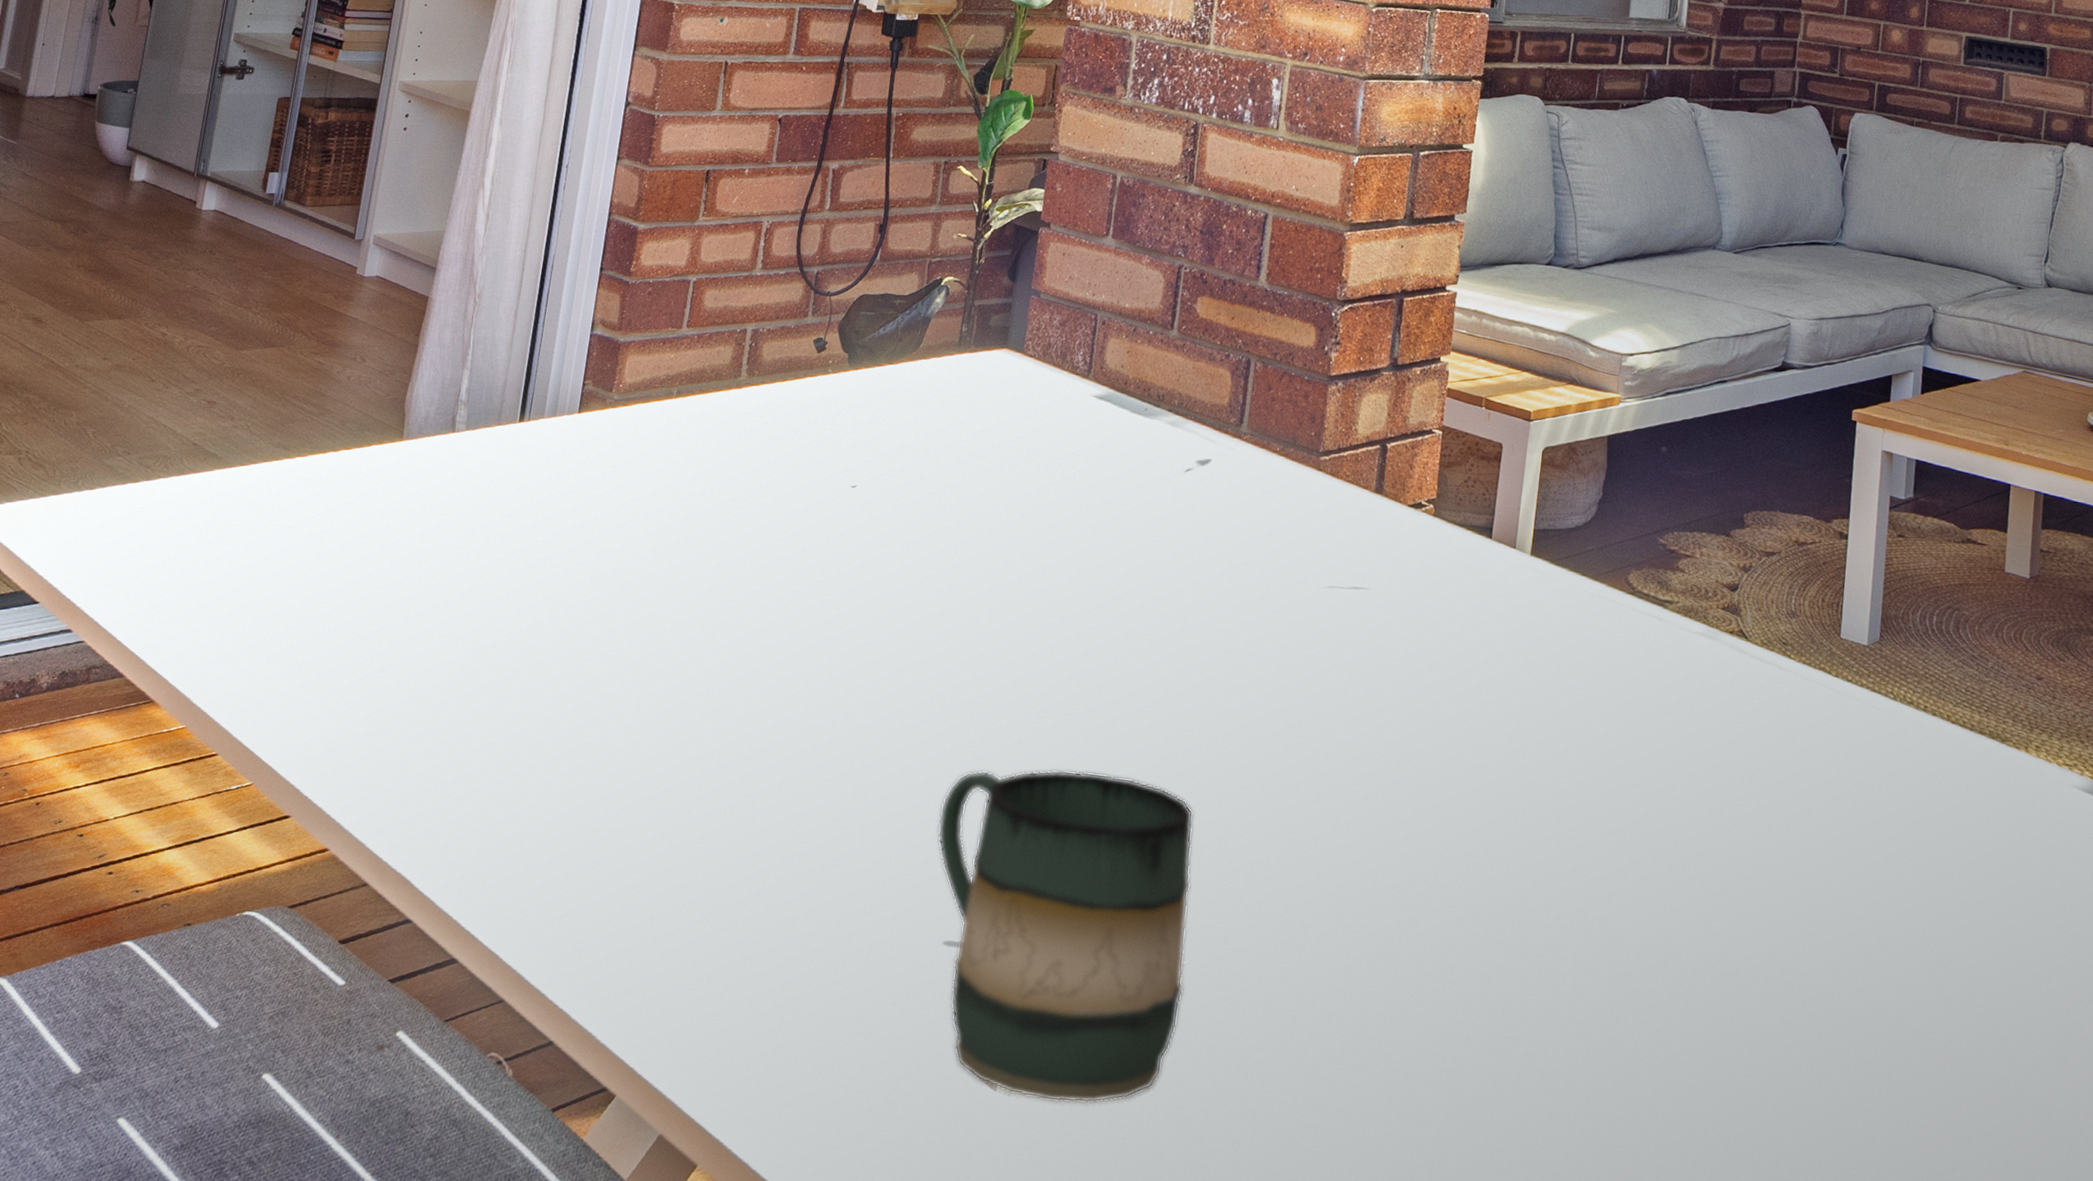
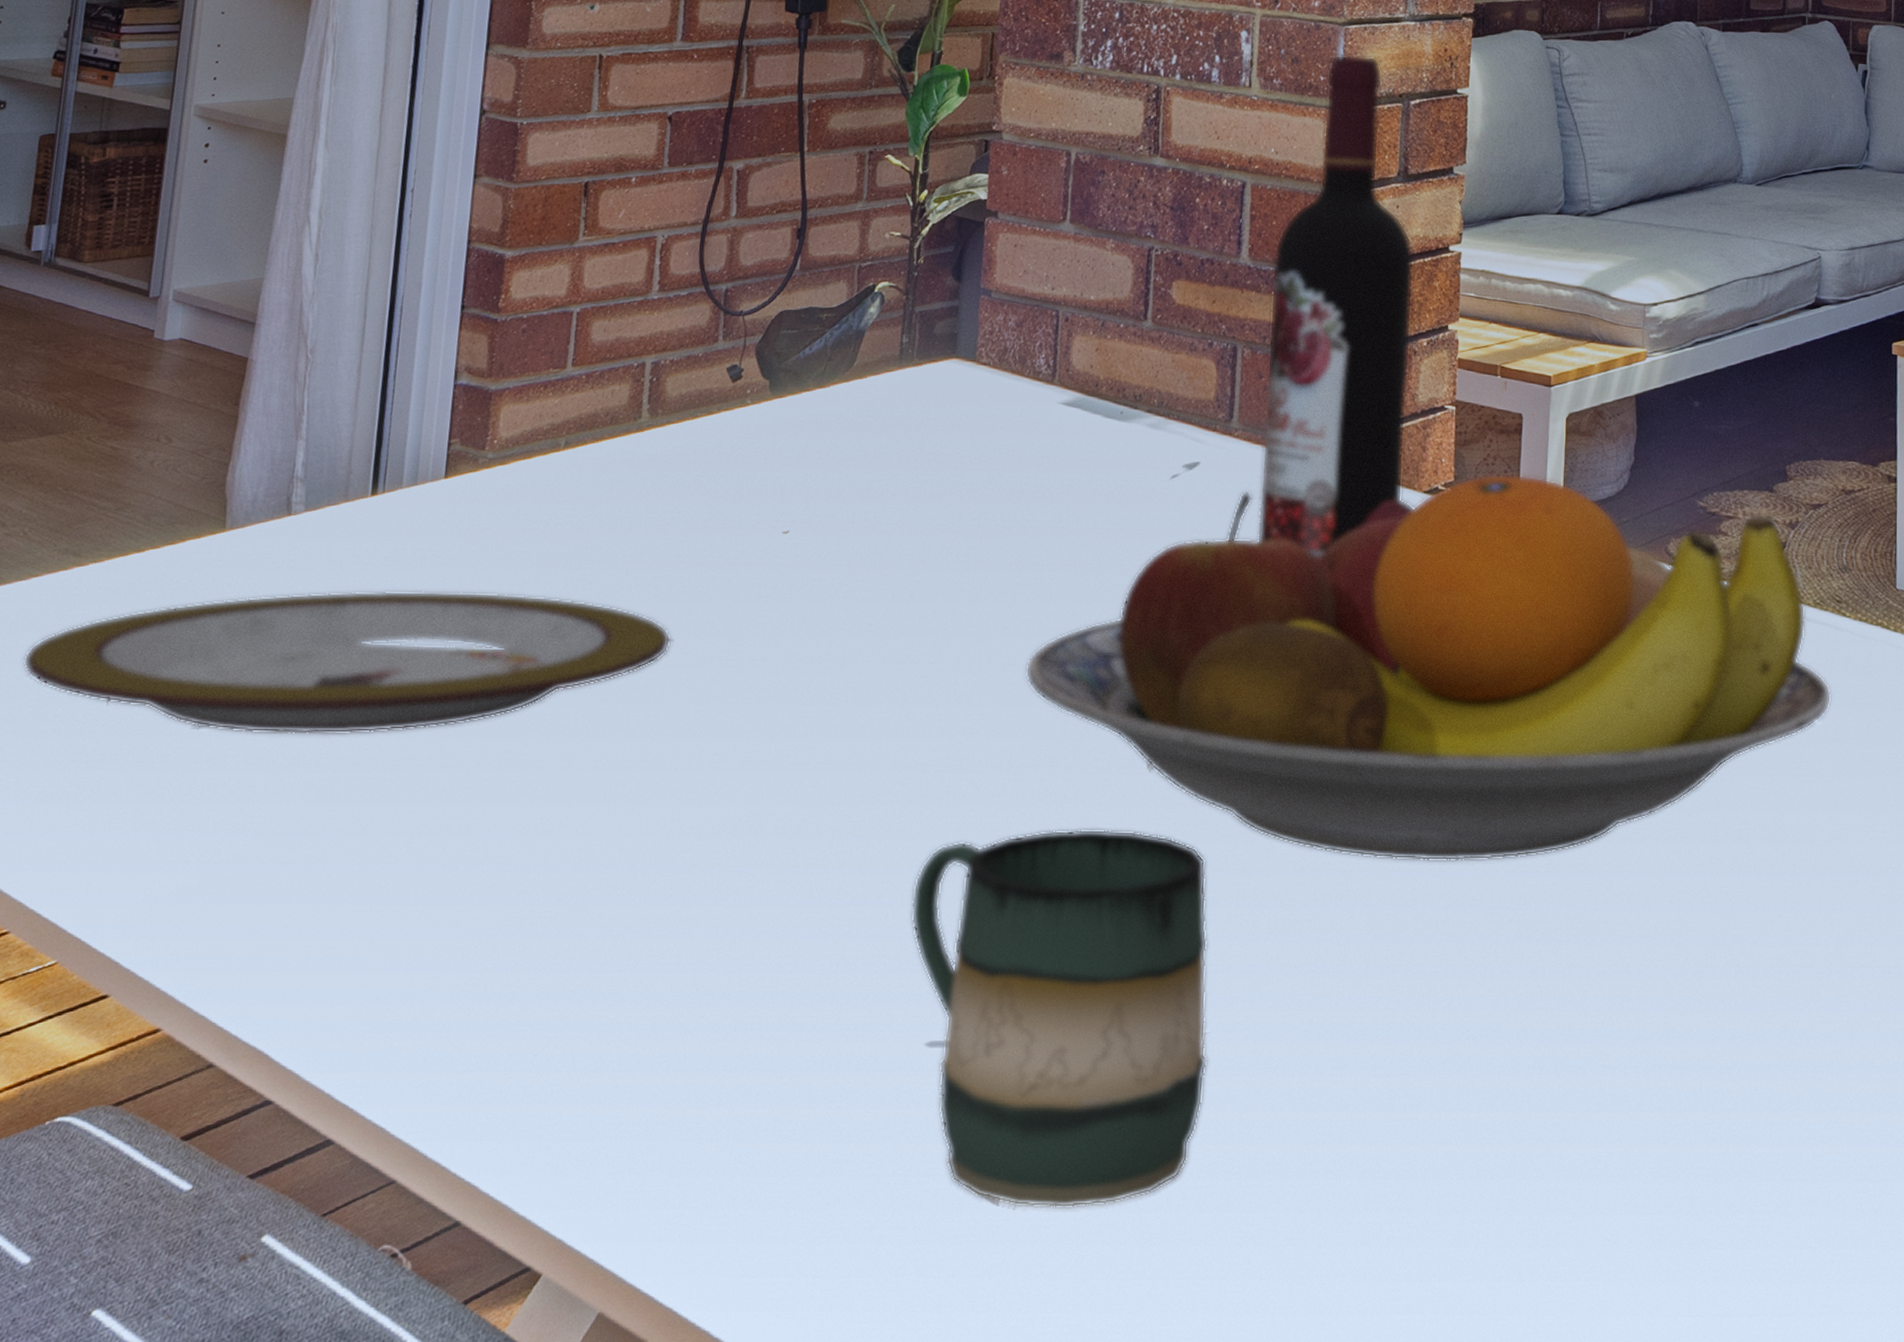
plate: none [240,497,754,623] -> present [23,590,671,734]
fruit bowl: none [1048,489,1772,844] -> present [1025,473,1832,862]
wine bottle: none [1255,105,1415,558] -> present [1255,54,1415,561]

